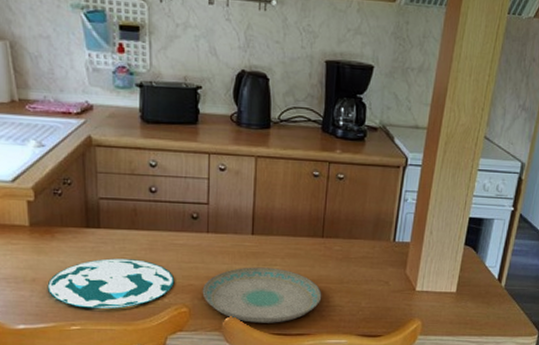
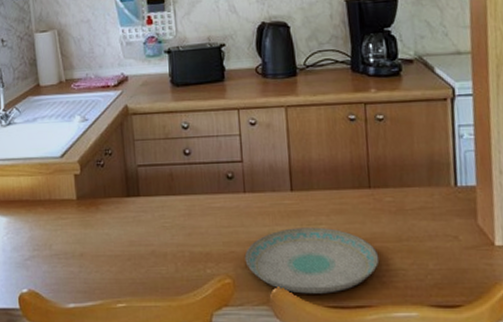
plate: present [47,258,175,310] -> none [93,227,216,284]

